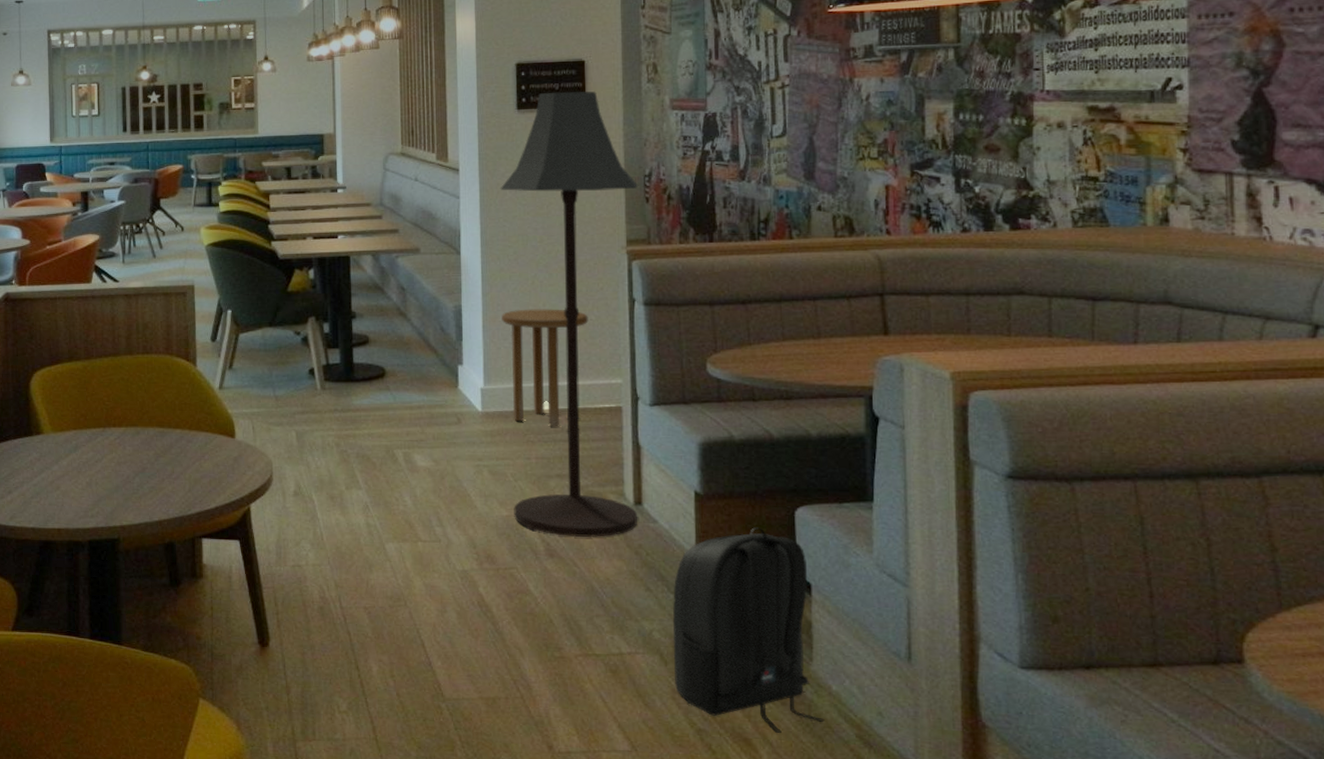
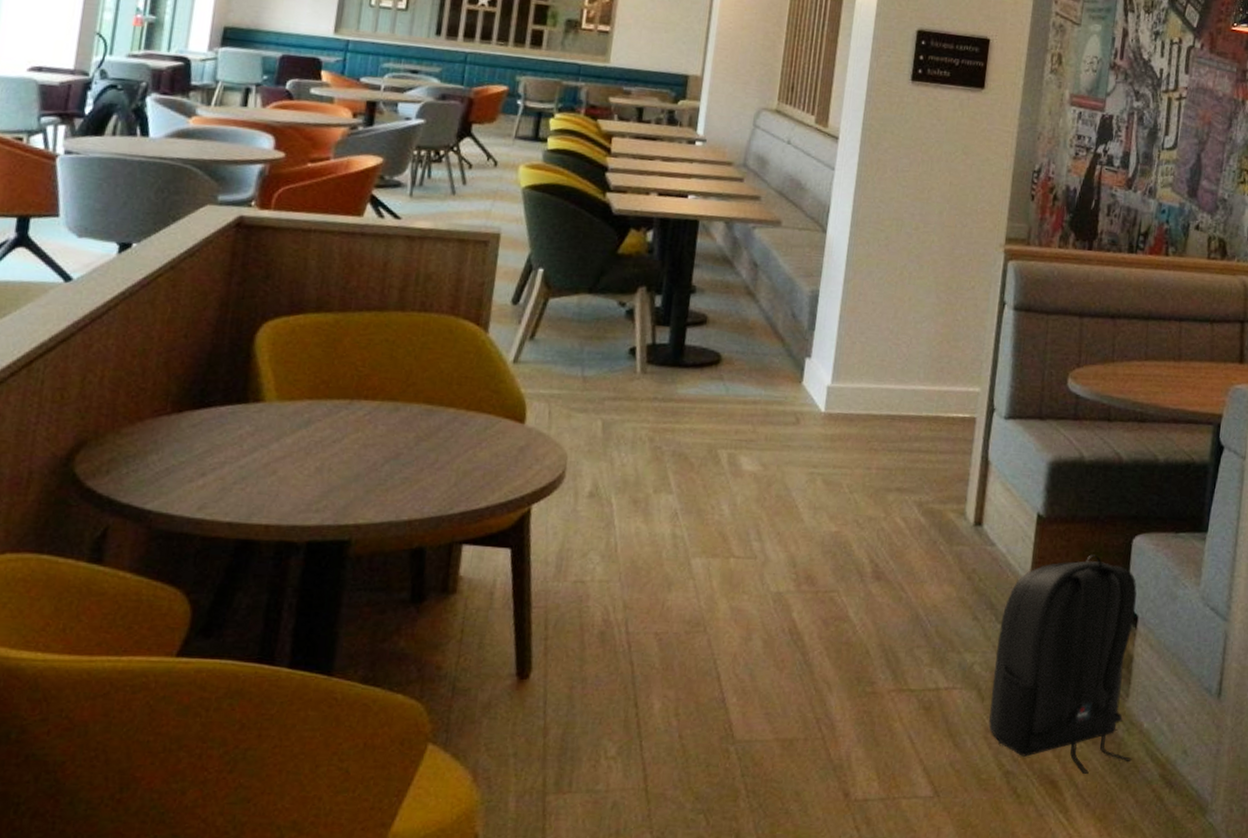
floor lamp: present [500,91,638,537] -> none [843,67,1025,560]
side table: present [502,309,589,427] -> none [859,301,955,435]

